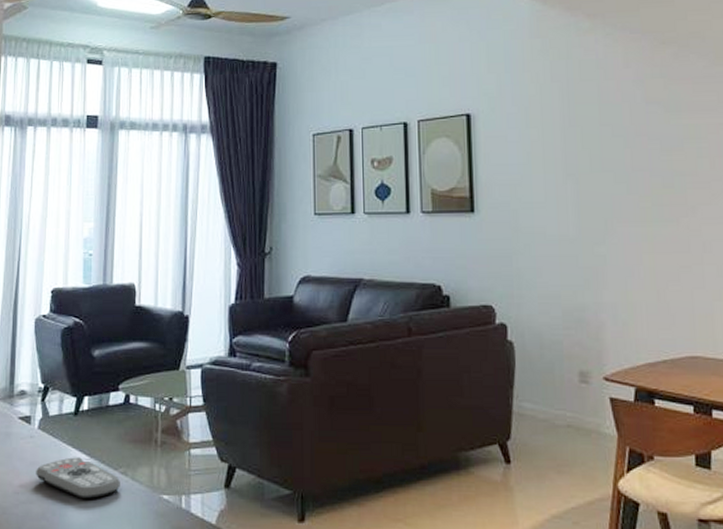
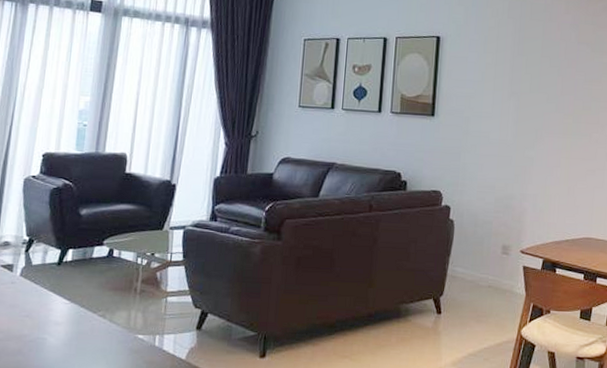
remote control: present [36,457,120,499] -> none [14,301,98,338]

